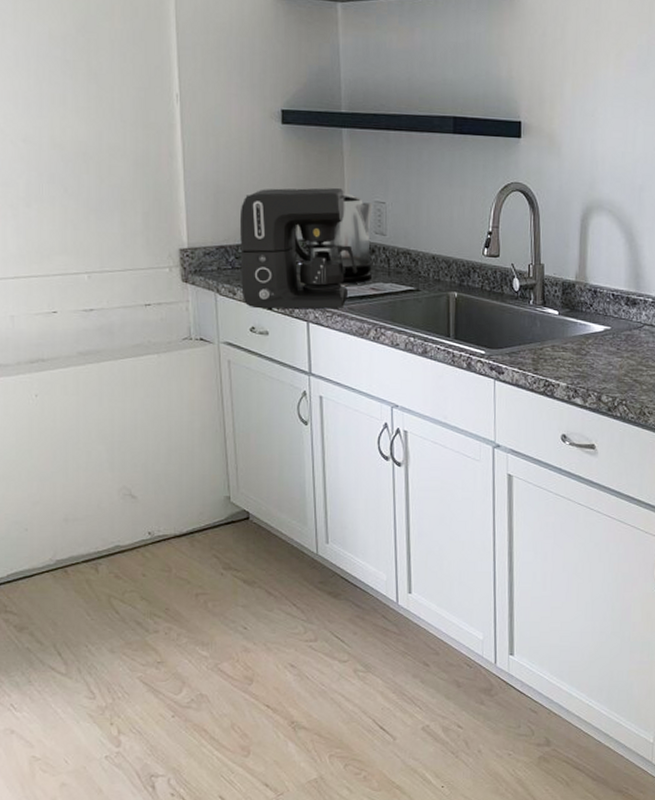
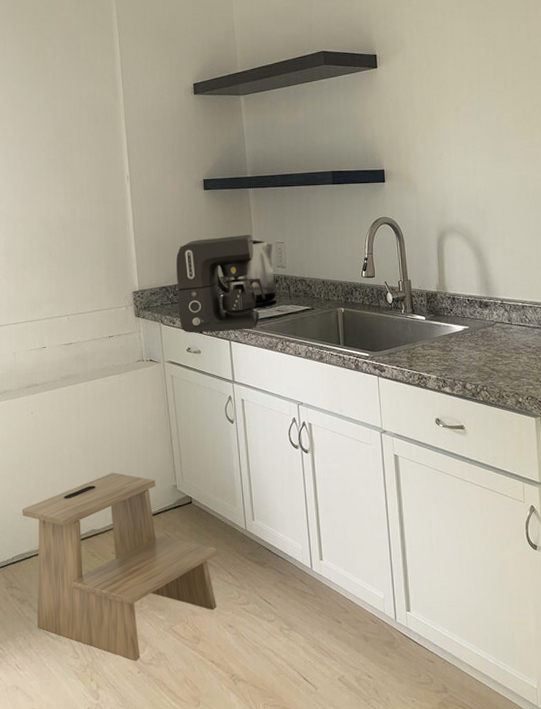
step stool: none [20,477,279,703] -> present [22,473,217,660]

